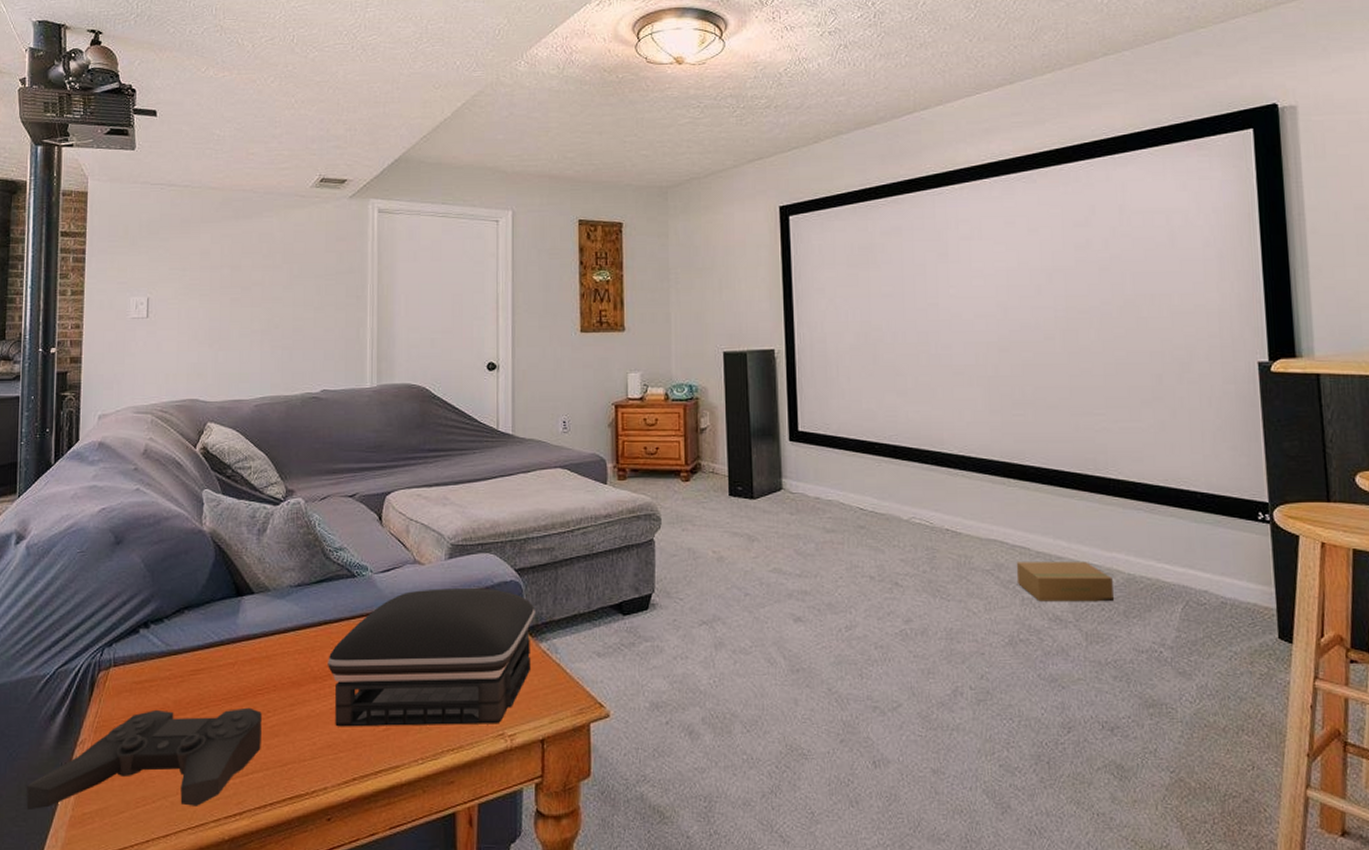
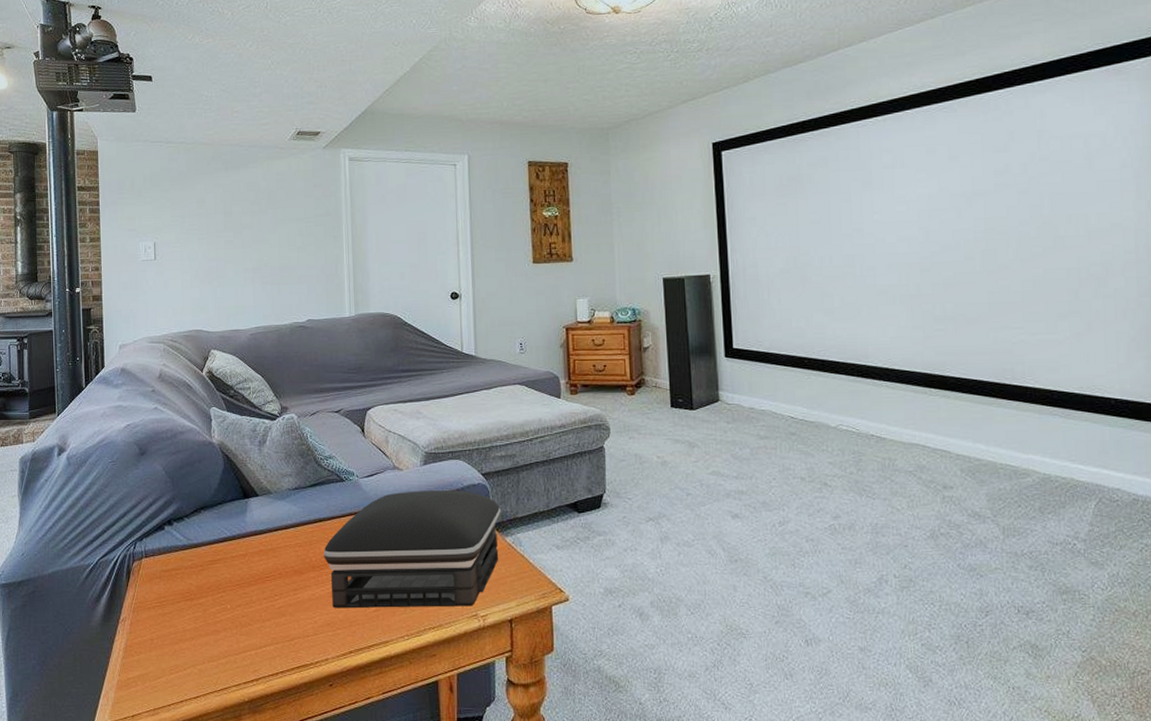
game controller: present [26,707,262,811] -> none [81,592,271,676]
box: present [1016,562,1114,602] -> none [937,463,1030,499]

